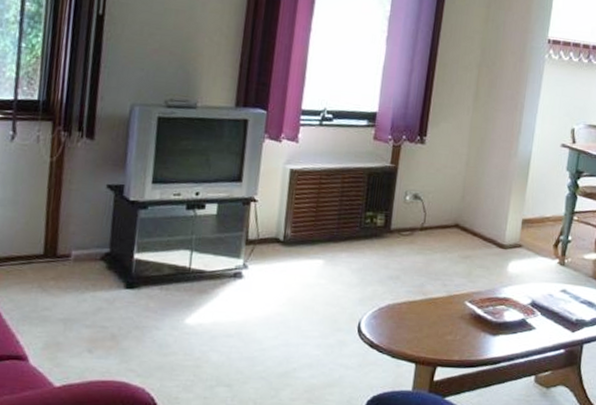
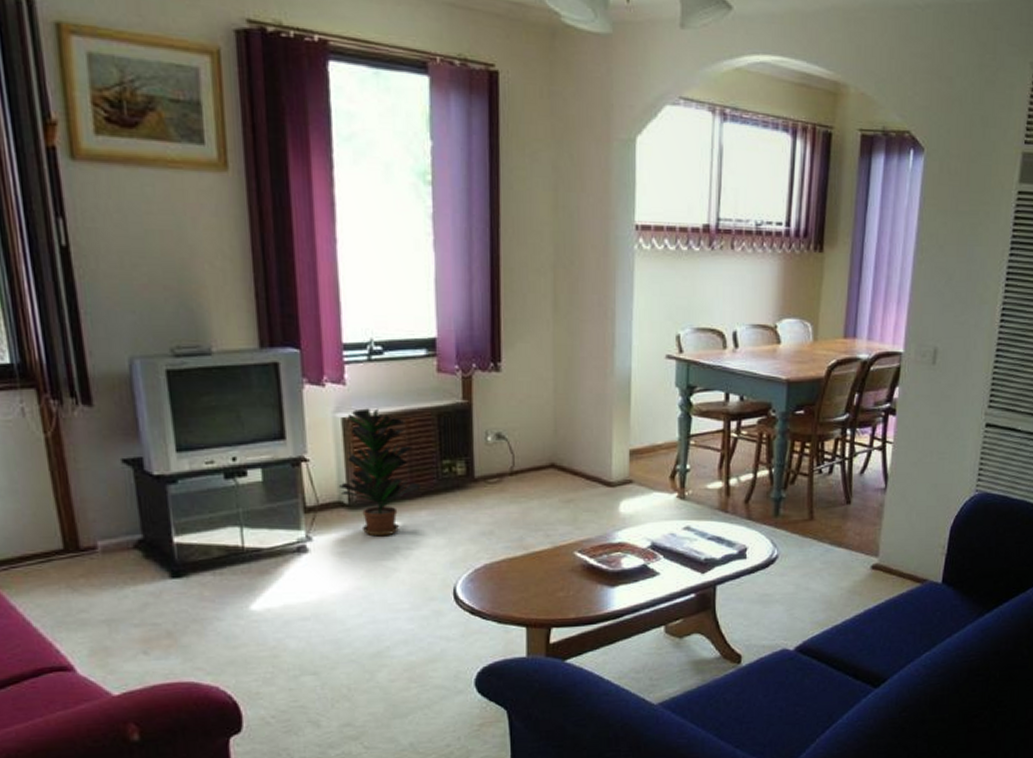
potted plant: none [277,163,346,271] -> present [338,408,421,537]

